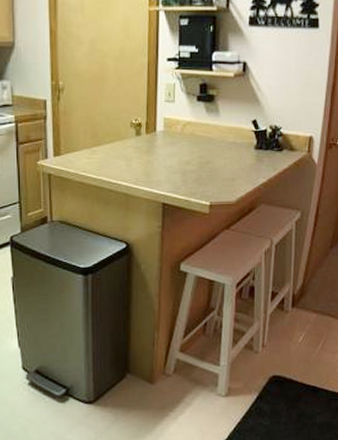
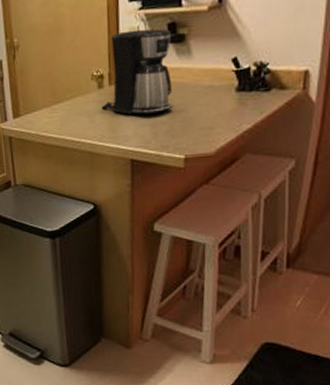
coffee maker: none [138,86,203,163] -> present [101,29,173,115]

